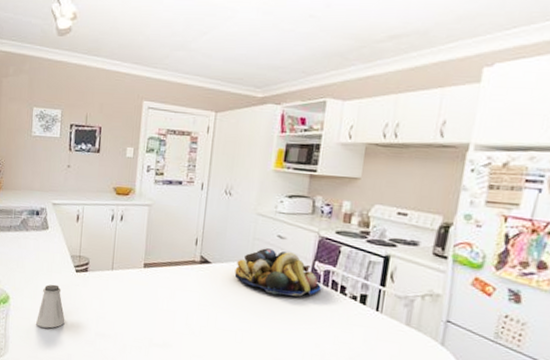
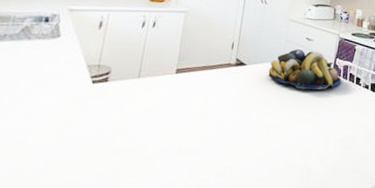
saltshaker: present [36,284,65,328] -> none [28,99,72,153]

